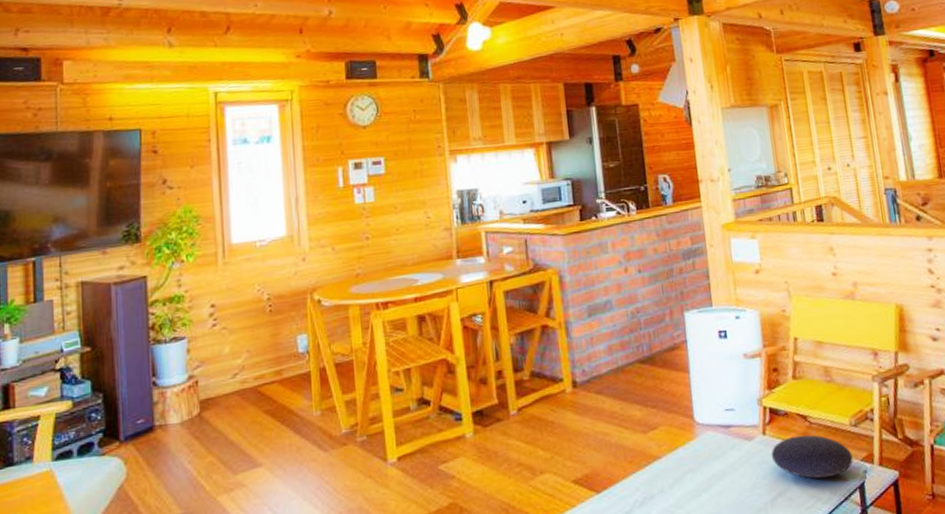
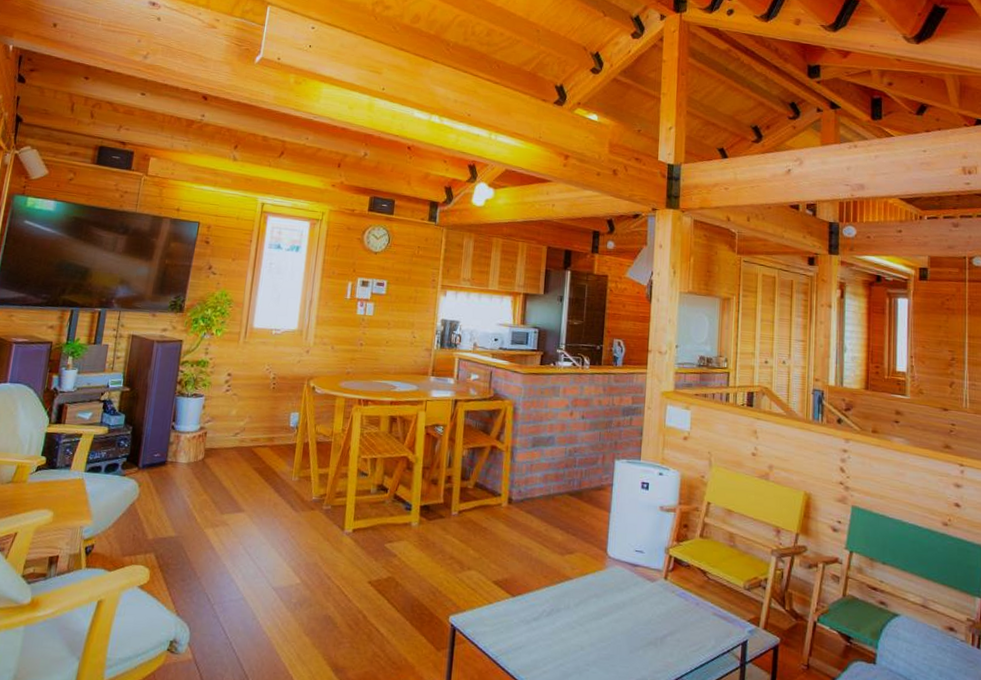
cushion: present [771,434,853,479] -> none [668,586,741,630]

